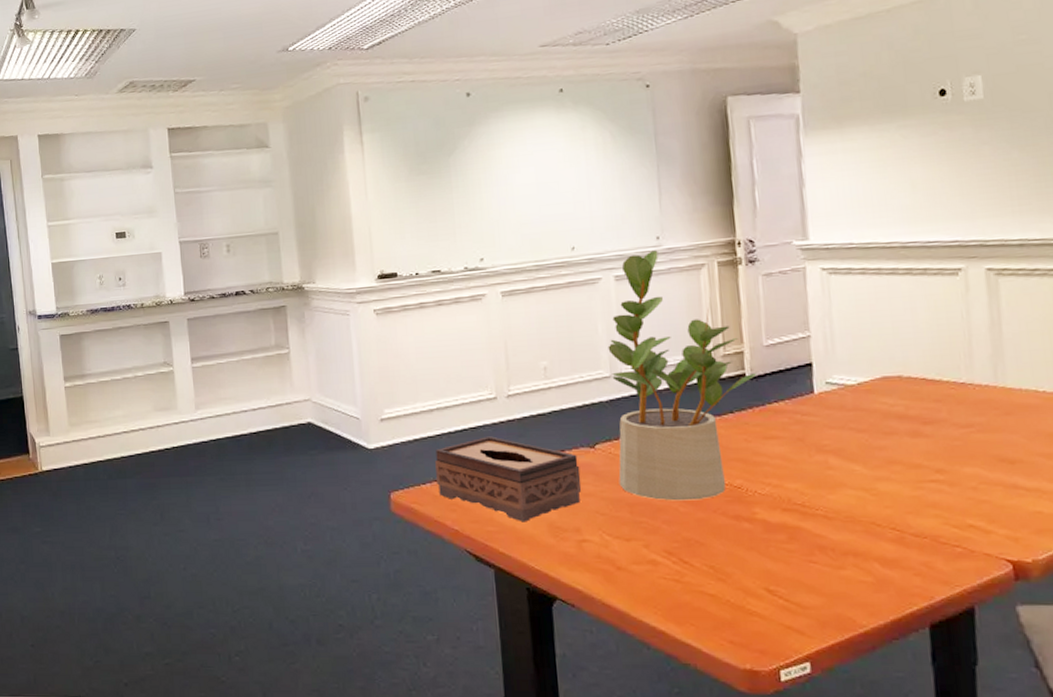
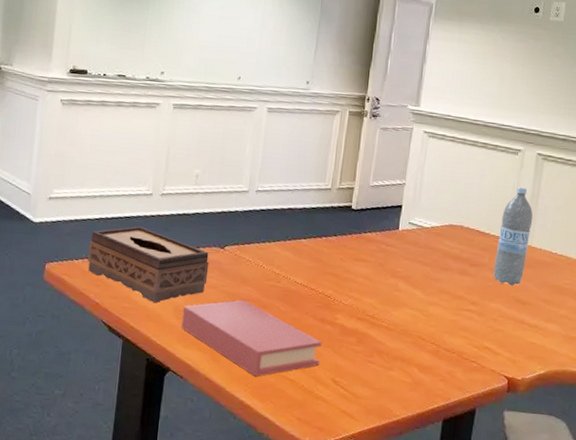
book: none [558,505,744,595] -> present [181,299,322,377]
potted plant: present [608,250,757,501] -> none [238,92,361,303]
water bottle: none [953,315,1003,442] -> present [493,187,533,286]

